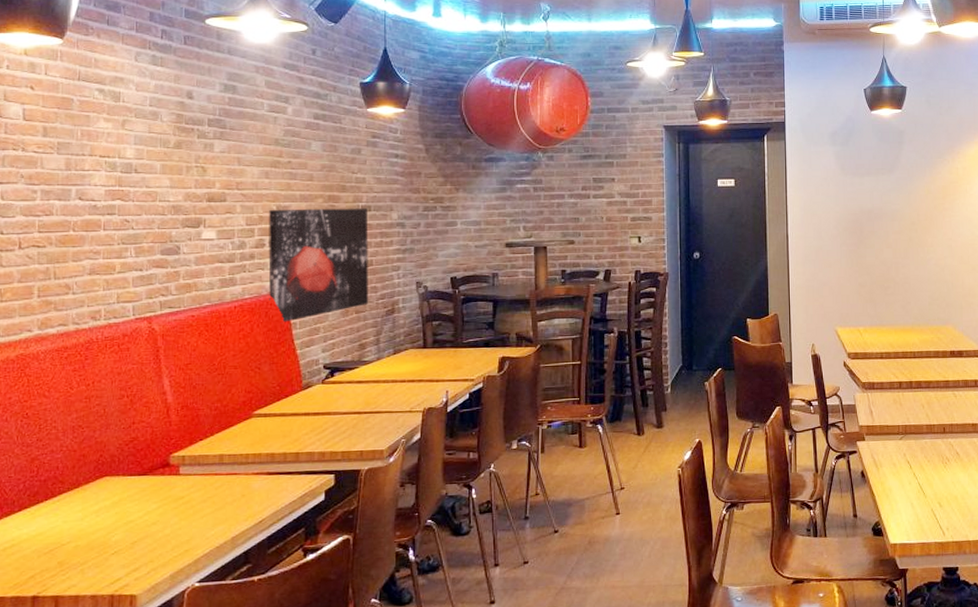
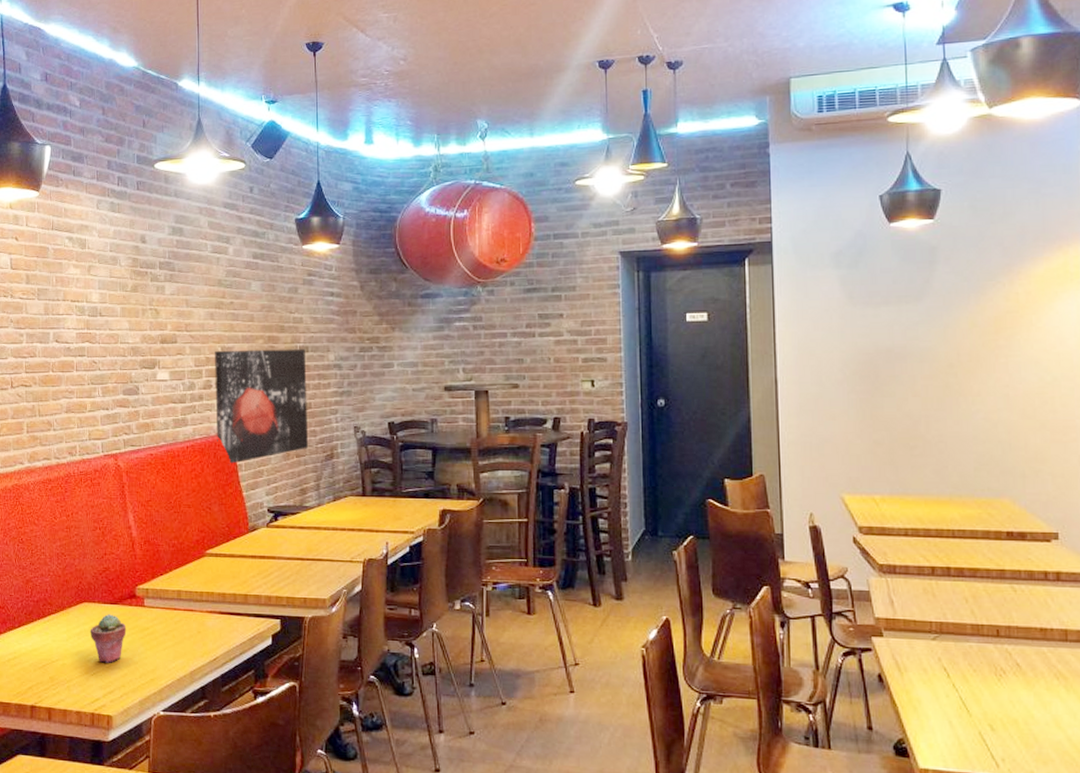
potted succulent: none [111,486,157,539] -> present [90,614,127,663]

